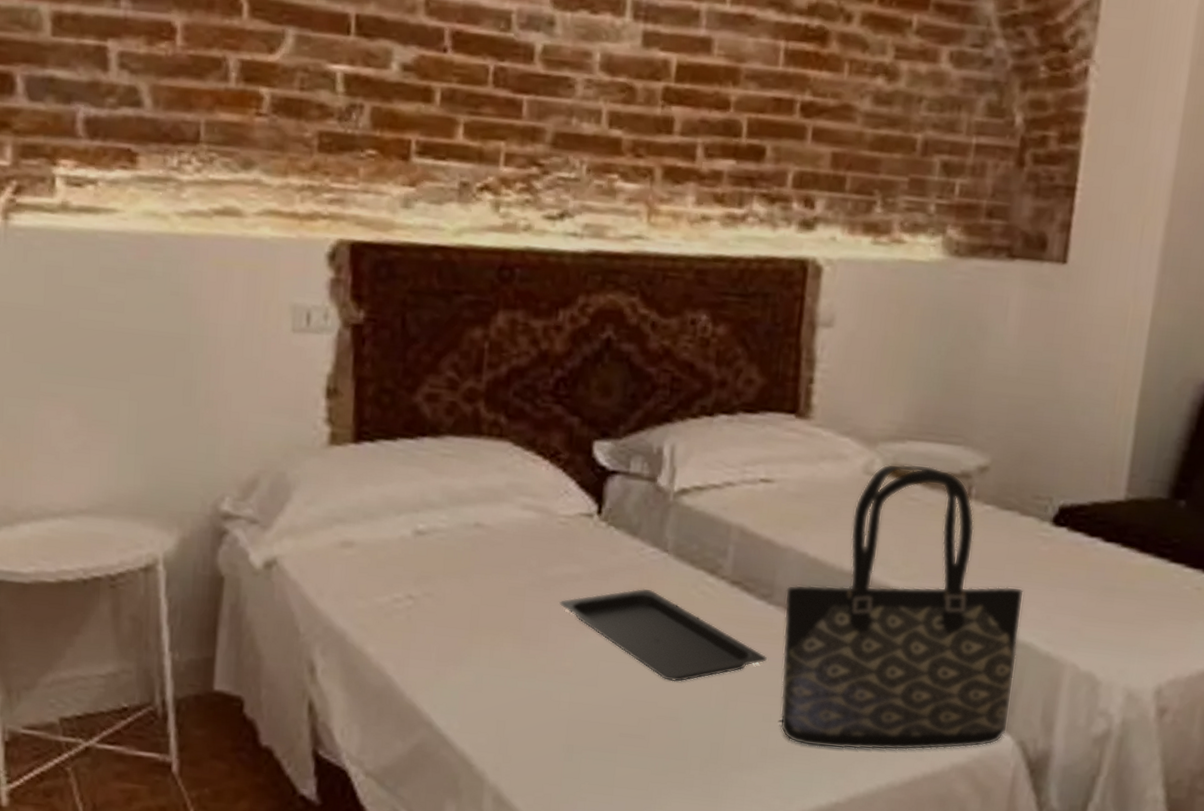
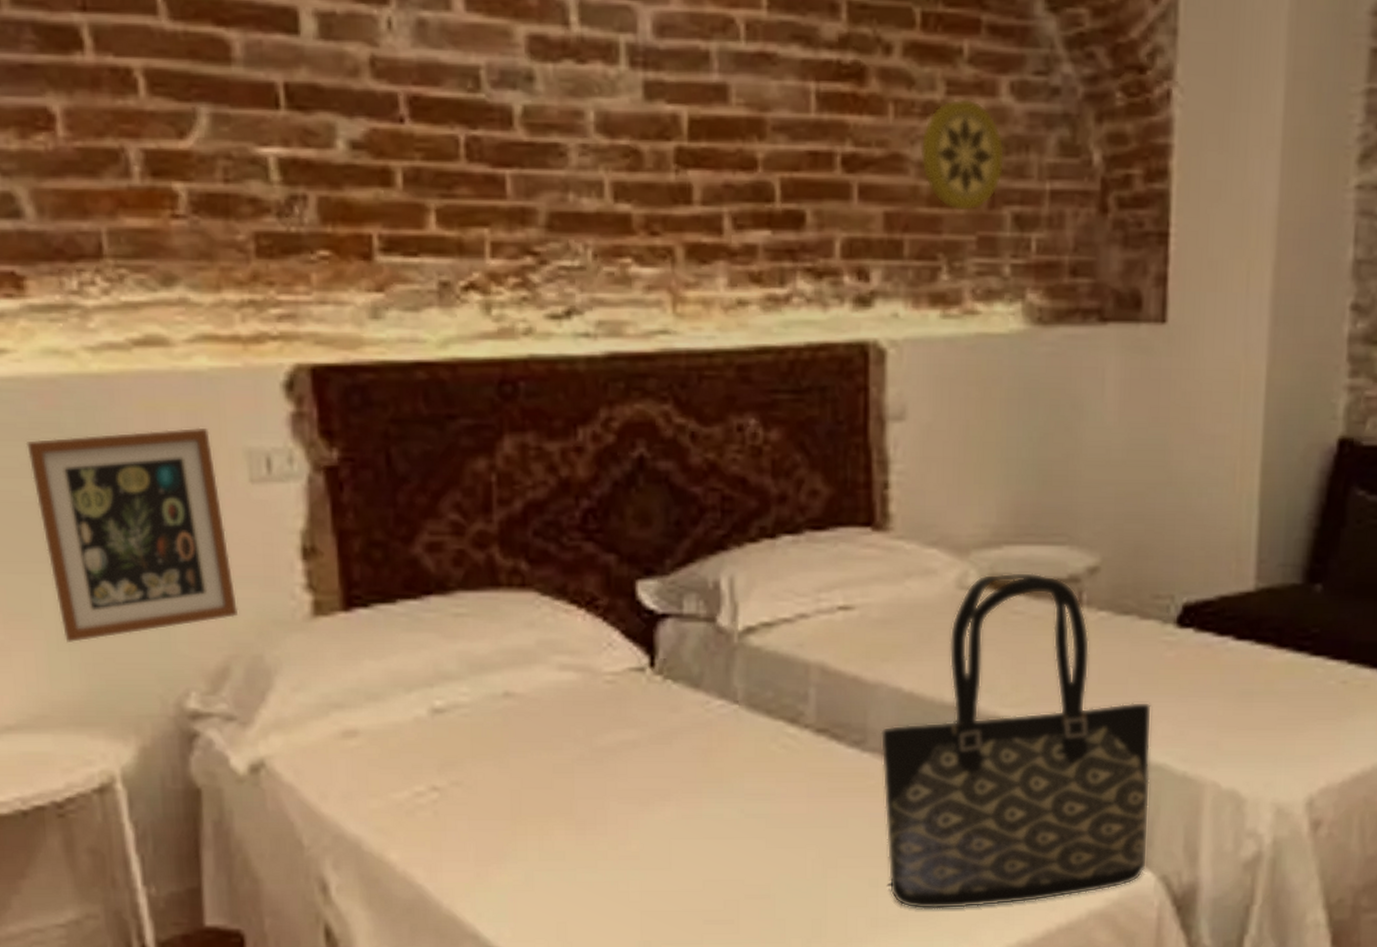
picture frame: none [122,282,271,448] -> present [25,427,239,642]
serving tray: present [559,588,767,682] -> none [616,748,866,853]
decorative plate: none [867,62,940,157] -> present [920,97,1005,211]

